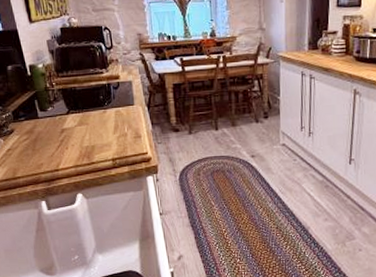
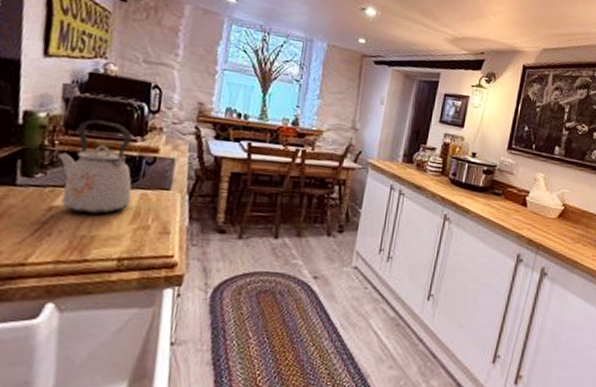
kettle: none [57,62,110,131] -> present [58,119,132,214]

